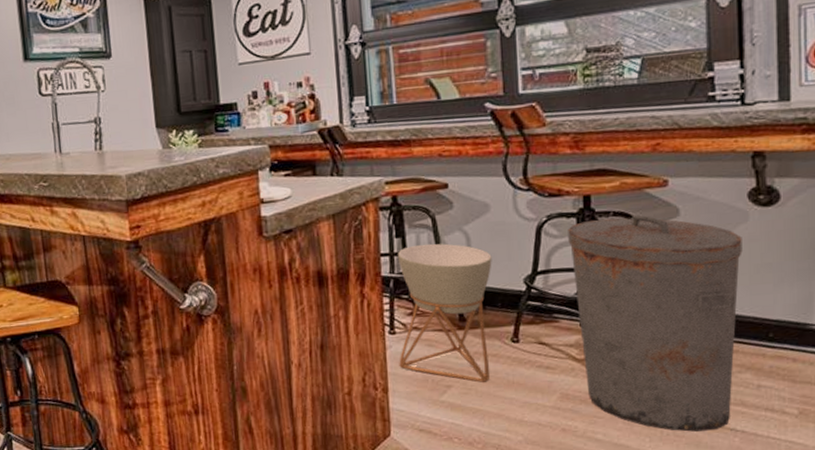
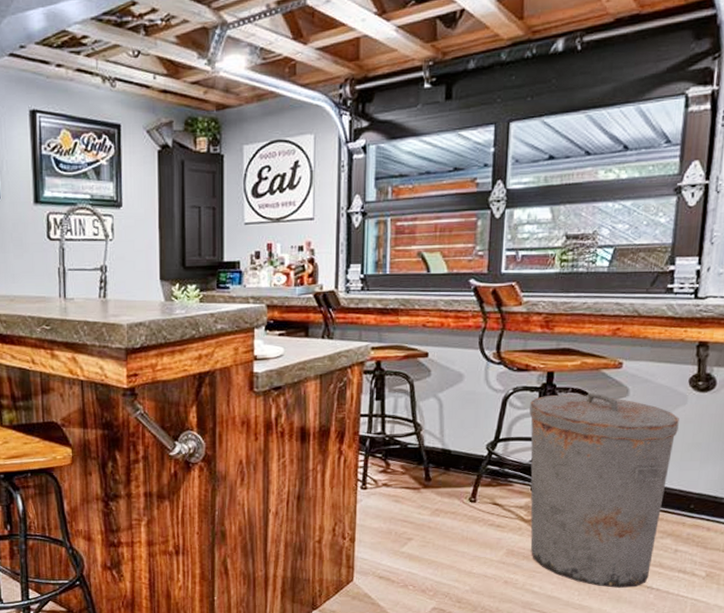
planter: present [397,243,492,382] -> none [367,407,461,537]

